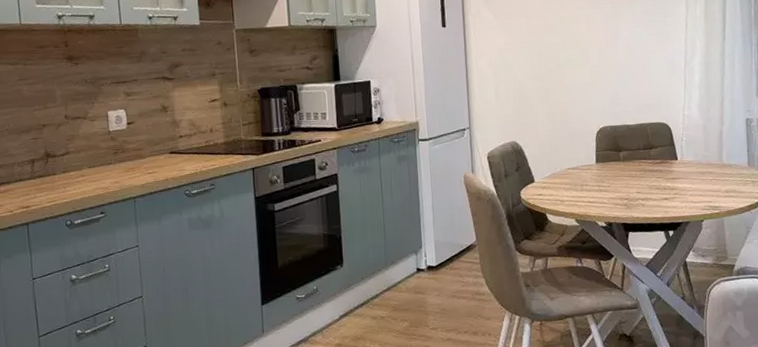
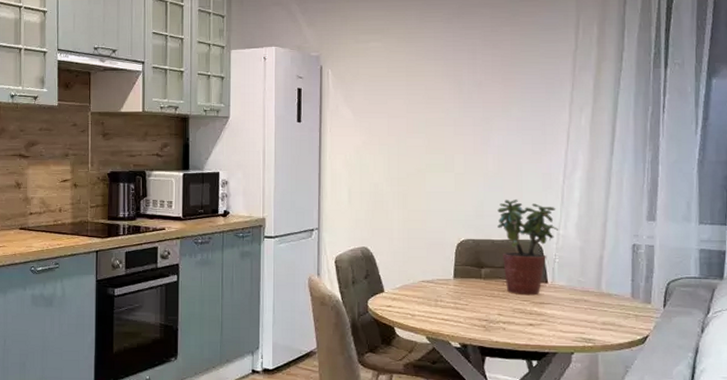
potted plant: none [630,85,684,173] -> present [497,199,559,296]

